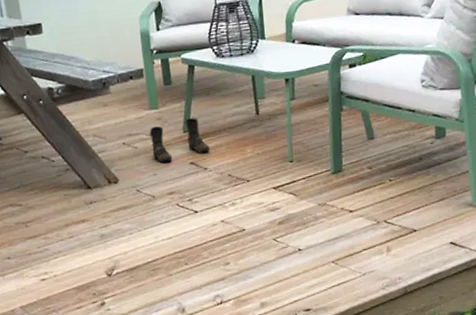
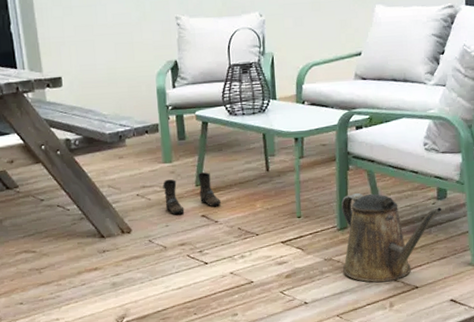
watering can: none [334,134,440,227] -> present [341,193,442,283]

